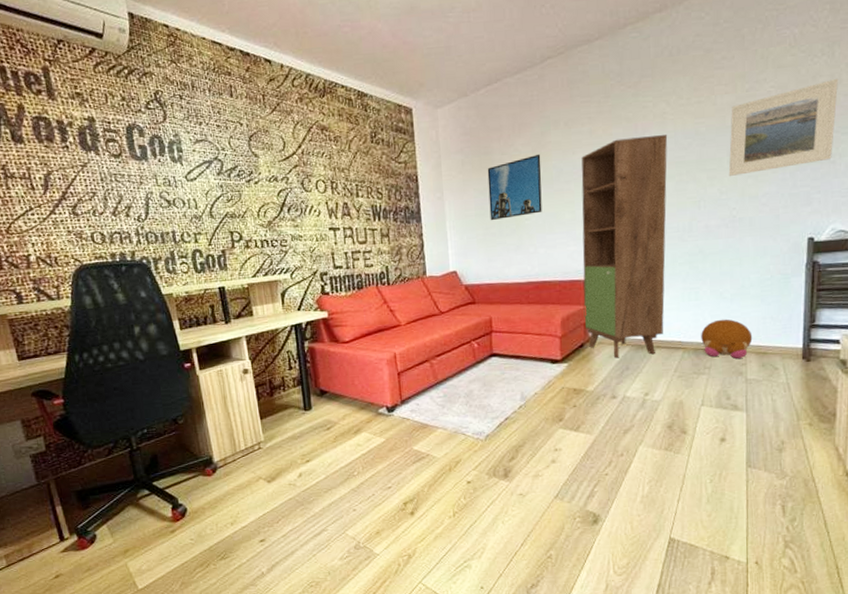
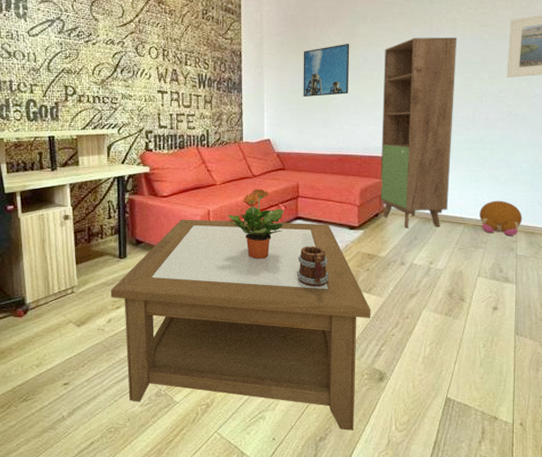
coffee table: none [298,359,581,577] -> present [110,219,371,431]
potted plant: none [416,326,477,403] -> present [227,188,284,260]
mug: none [495,384,531,428] -> present [296,246,329,287]

